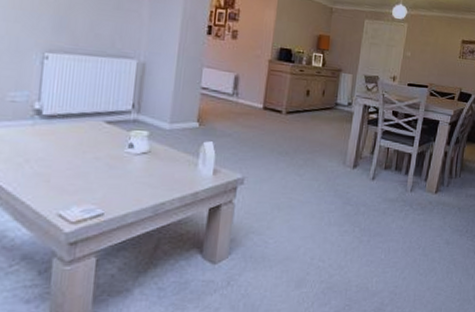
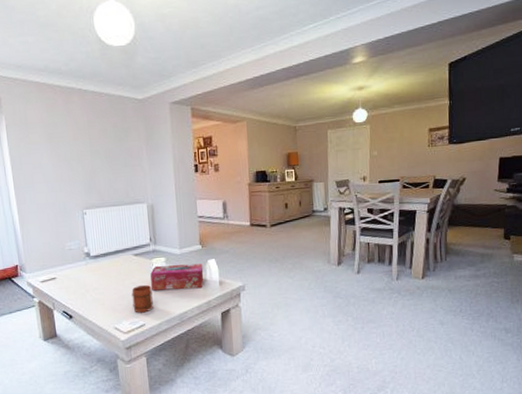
mug: none [91,161,123,199] -> present [131,284,154,313]
tissue box: none [122,140,197,176] -> present [150,263,204,291]

